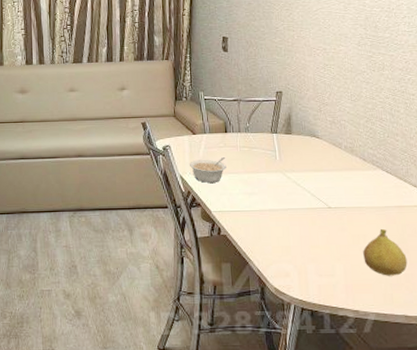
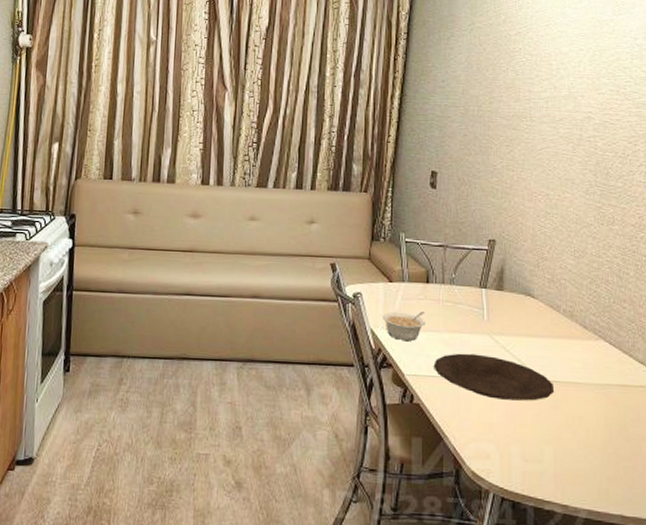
plate: none [236,189,342,226] -> present [433,353,555,401]
fruit: present [363,228,408,276] -> none [577,409,628,468]

